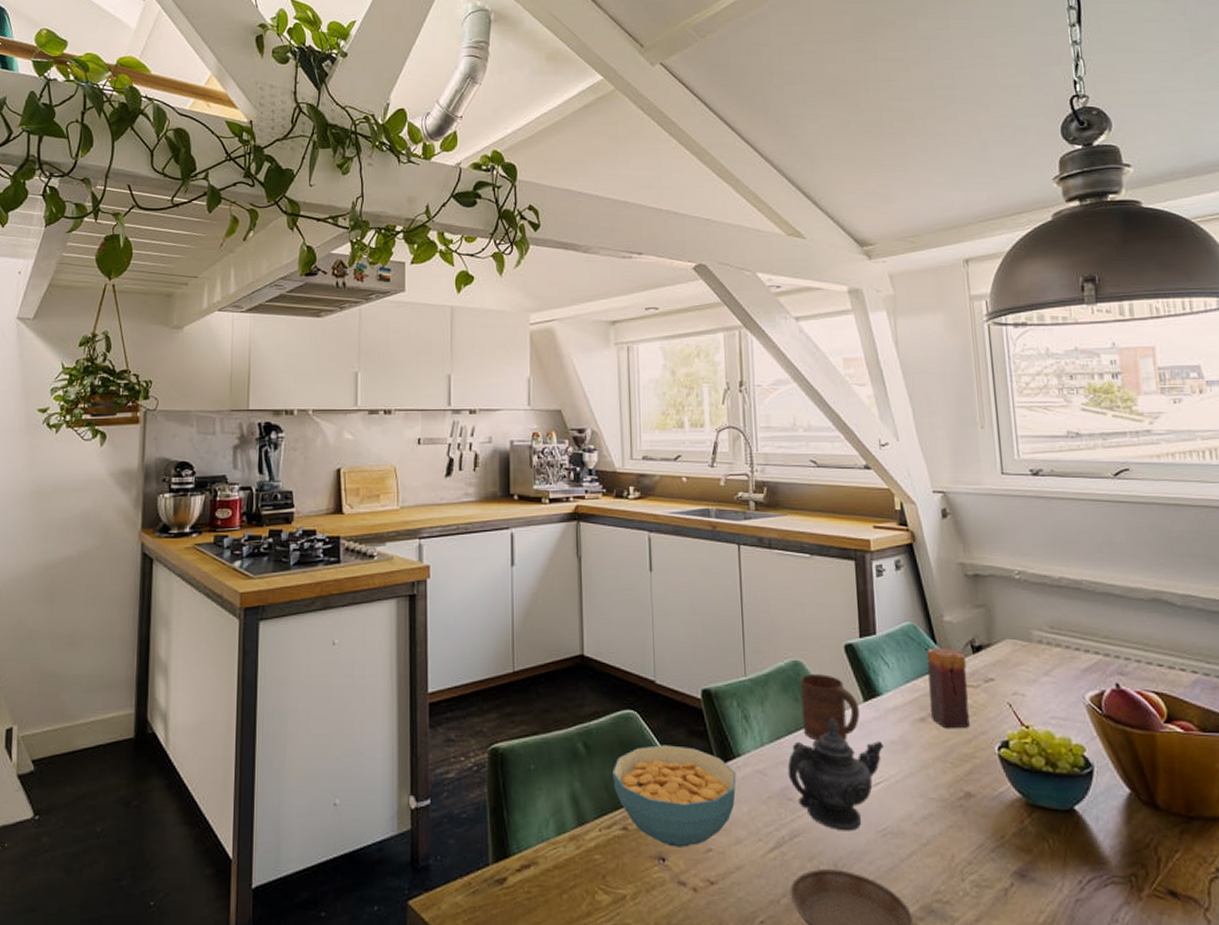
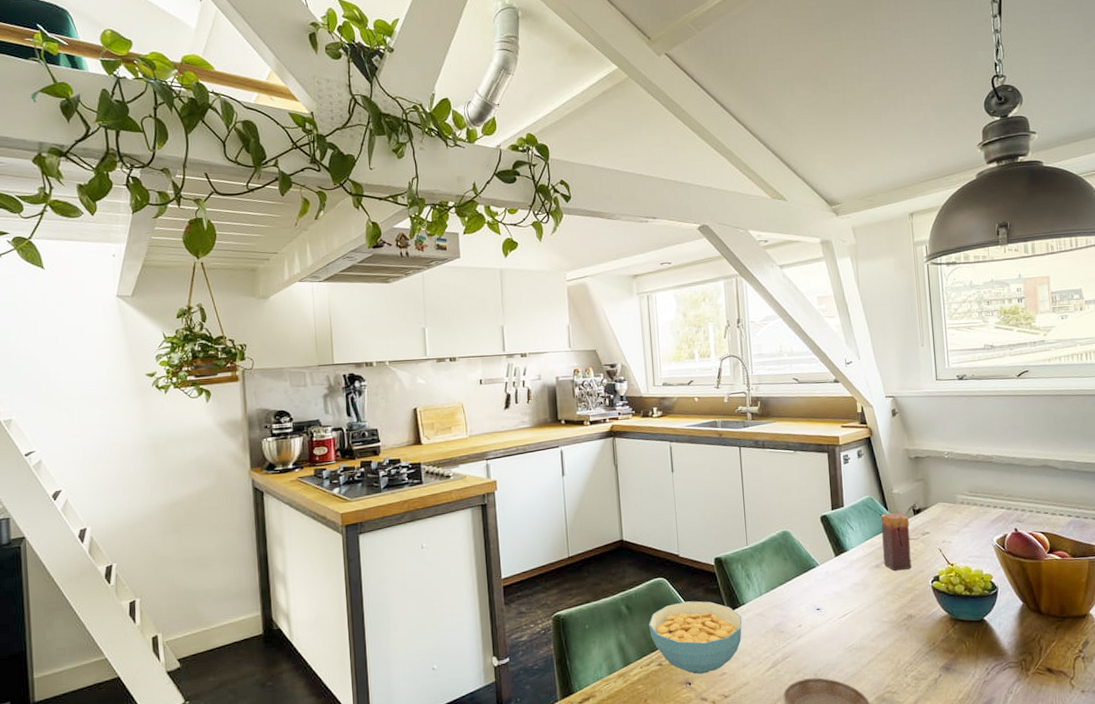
teapot: present [787,717,884,831] -> none [780,570,850,651]
cup: present [800,674,860,741] -> none [788,539,832,588]

